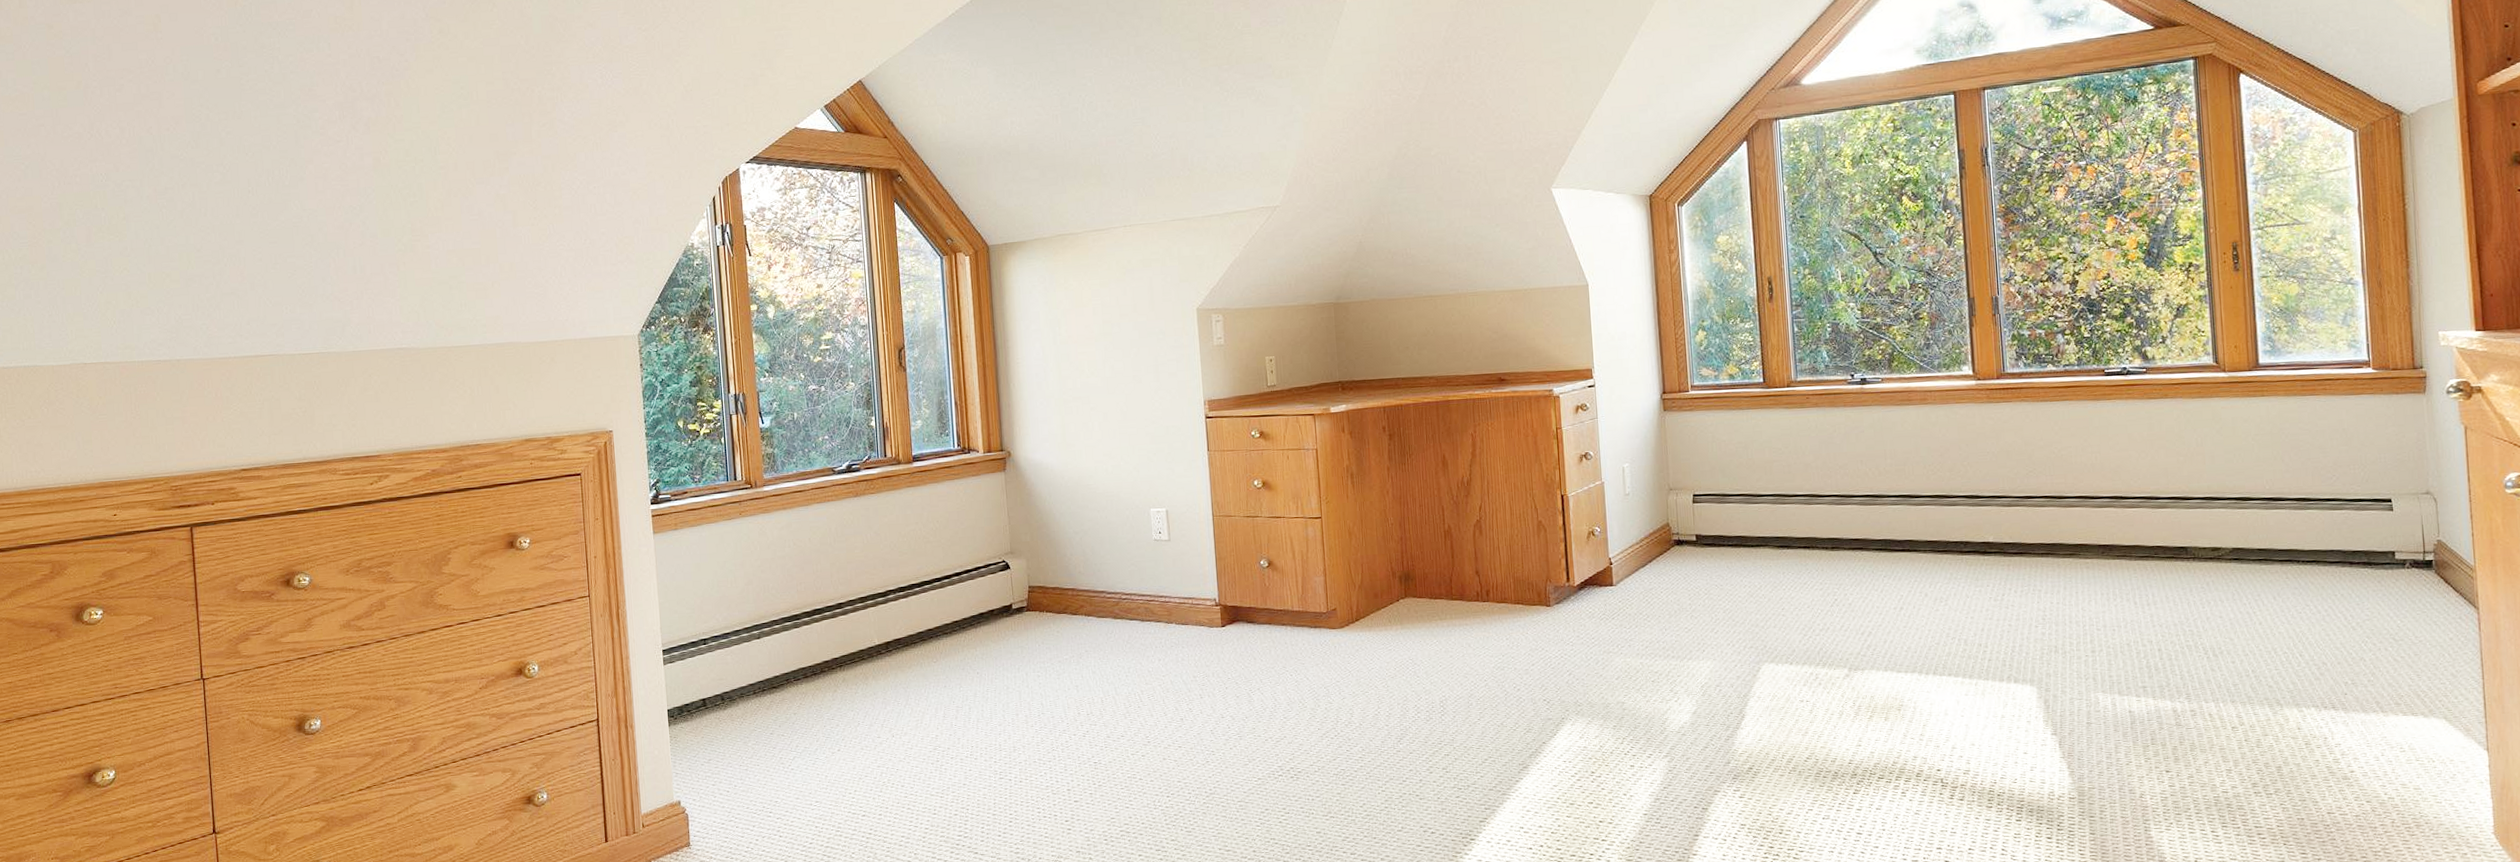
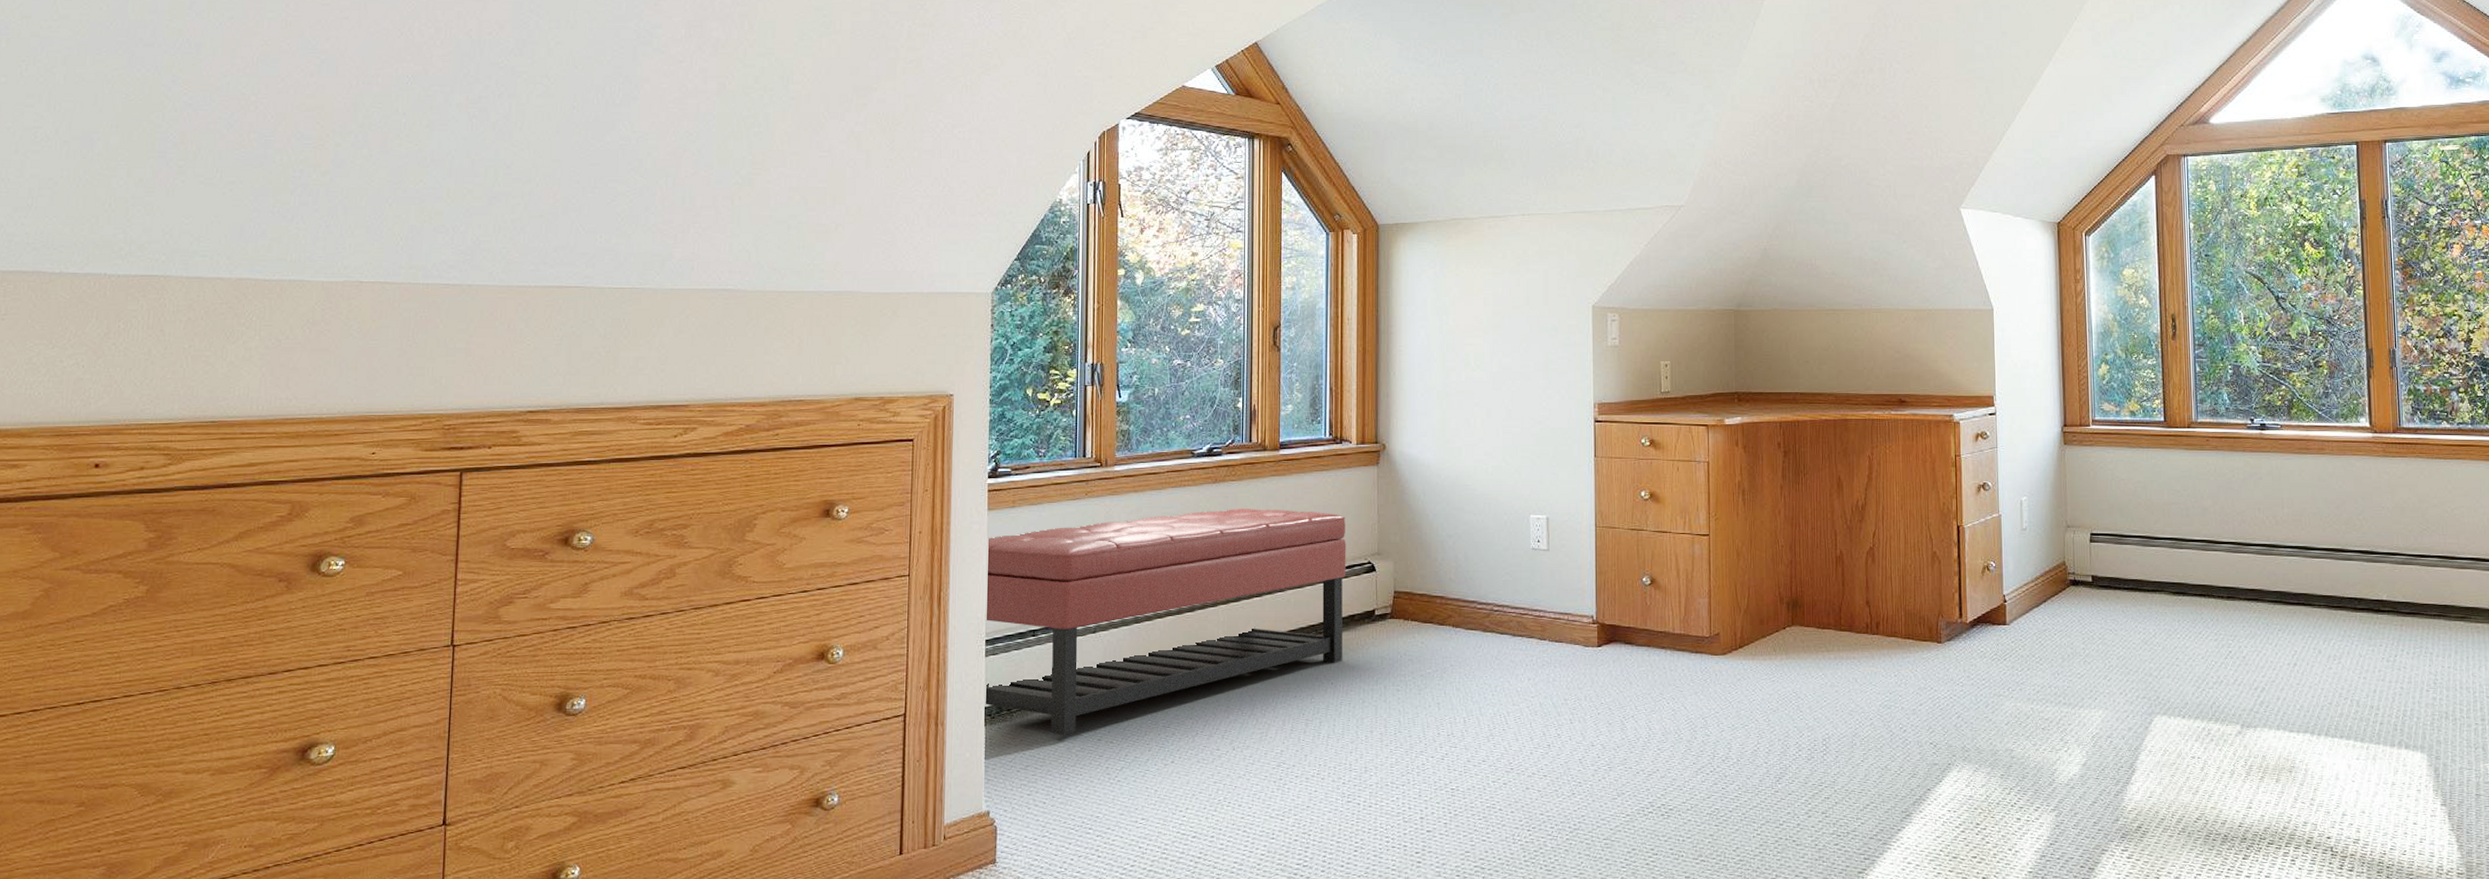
ottoman: none [655,517,985,731] -> present [986,508,1346,735]

